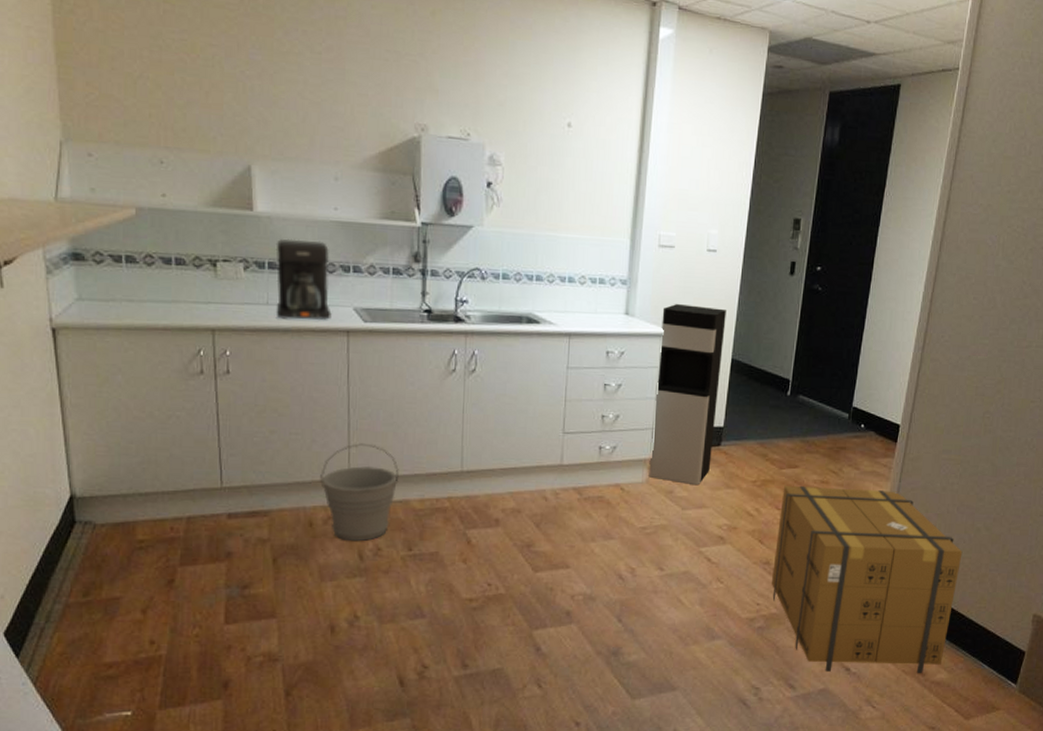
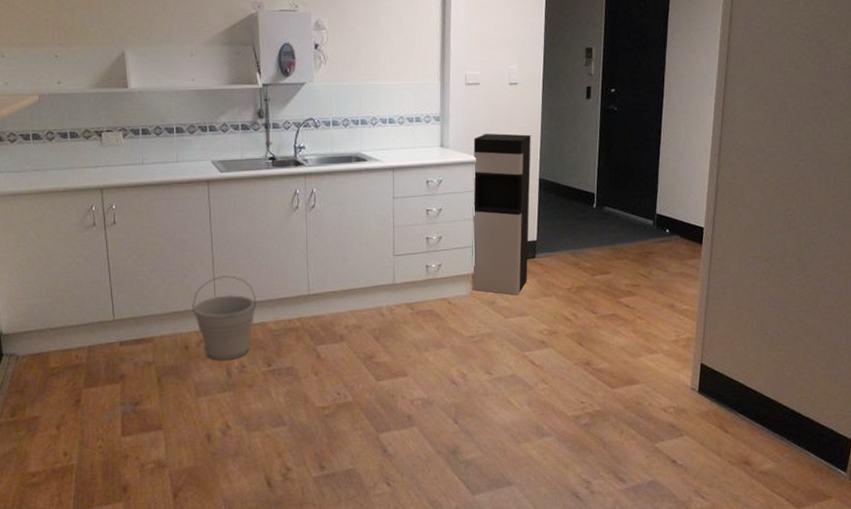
coffee maker: present [275,238,332,321] -> none [147,107,194,175]
cardboard box: present [772,485,963,674] -> none [593,290,778,465]

